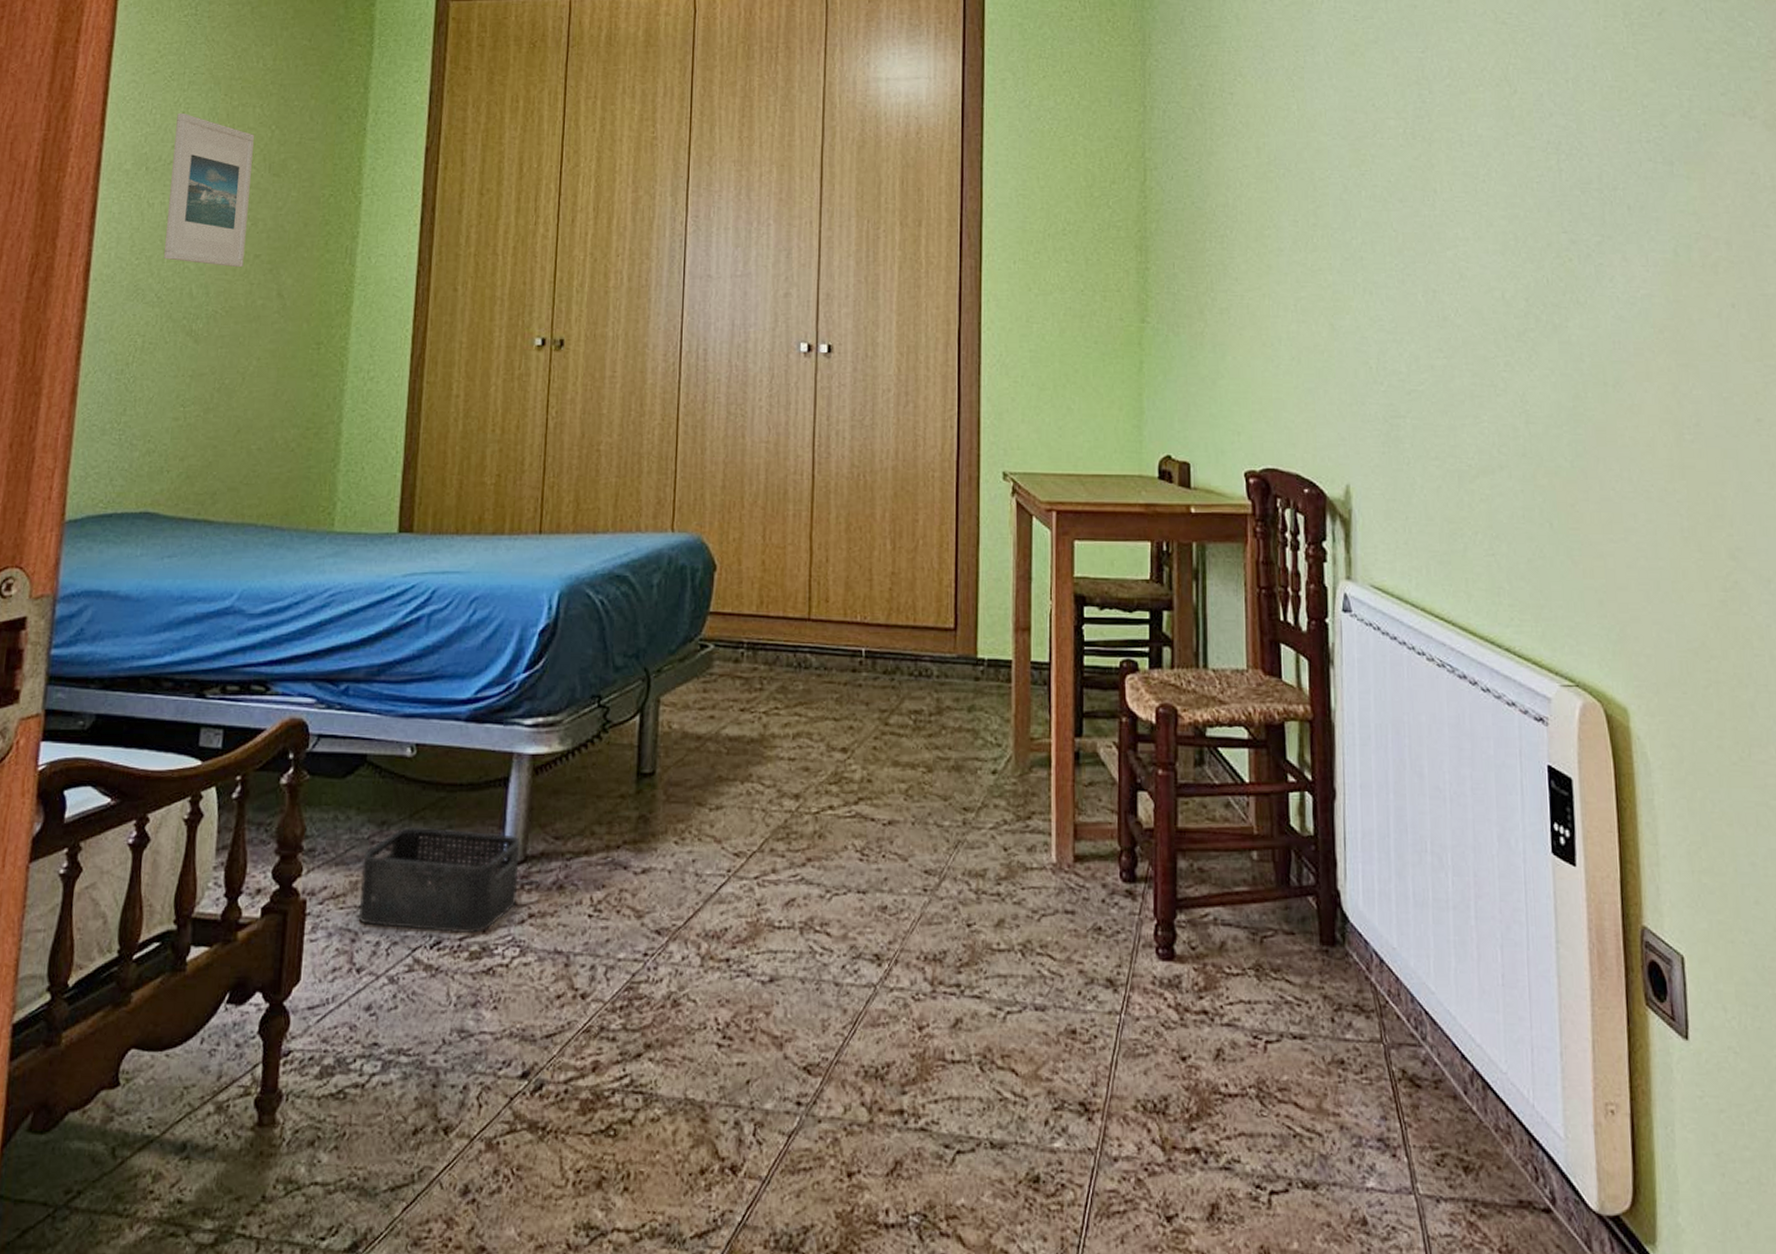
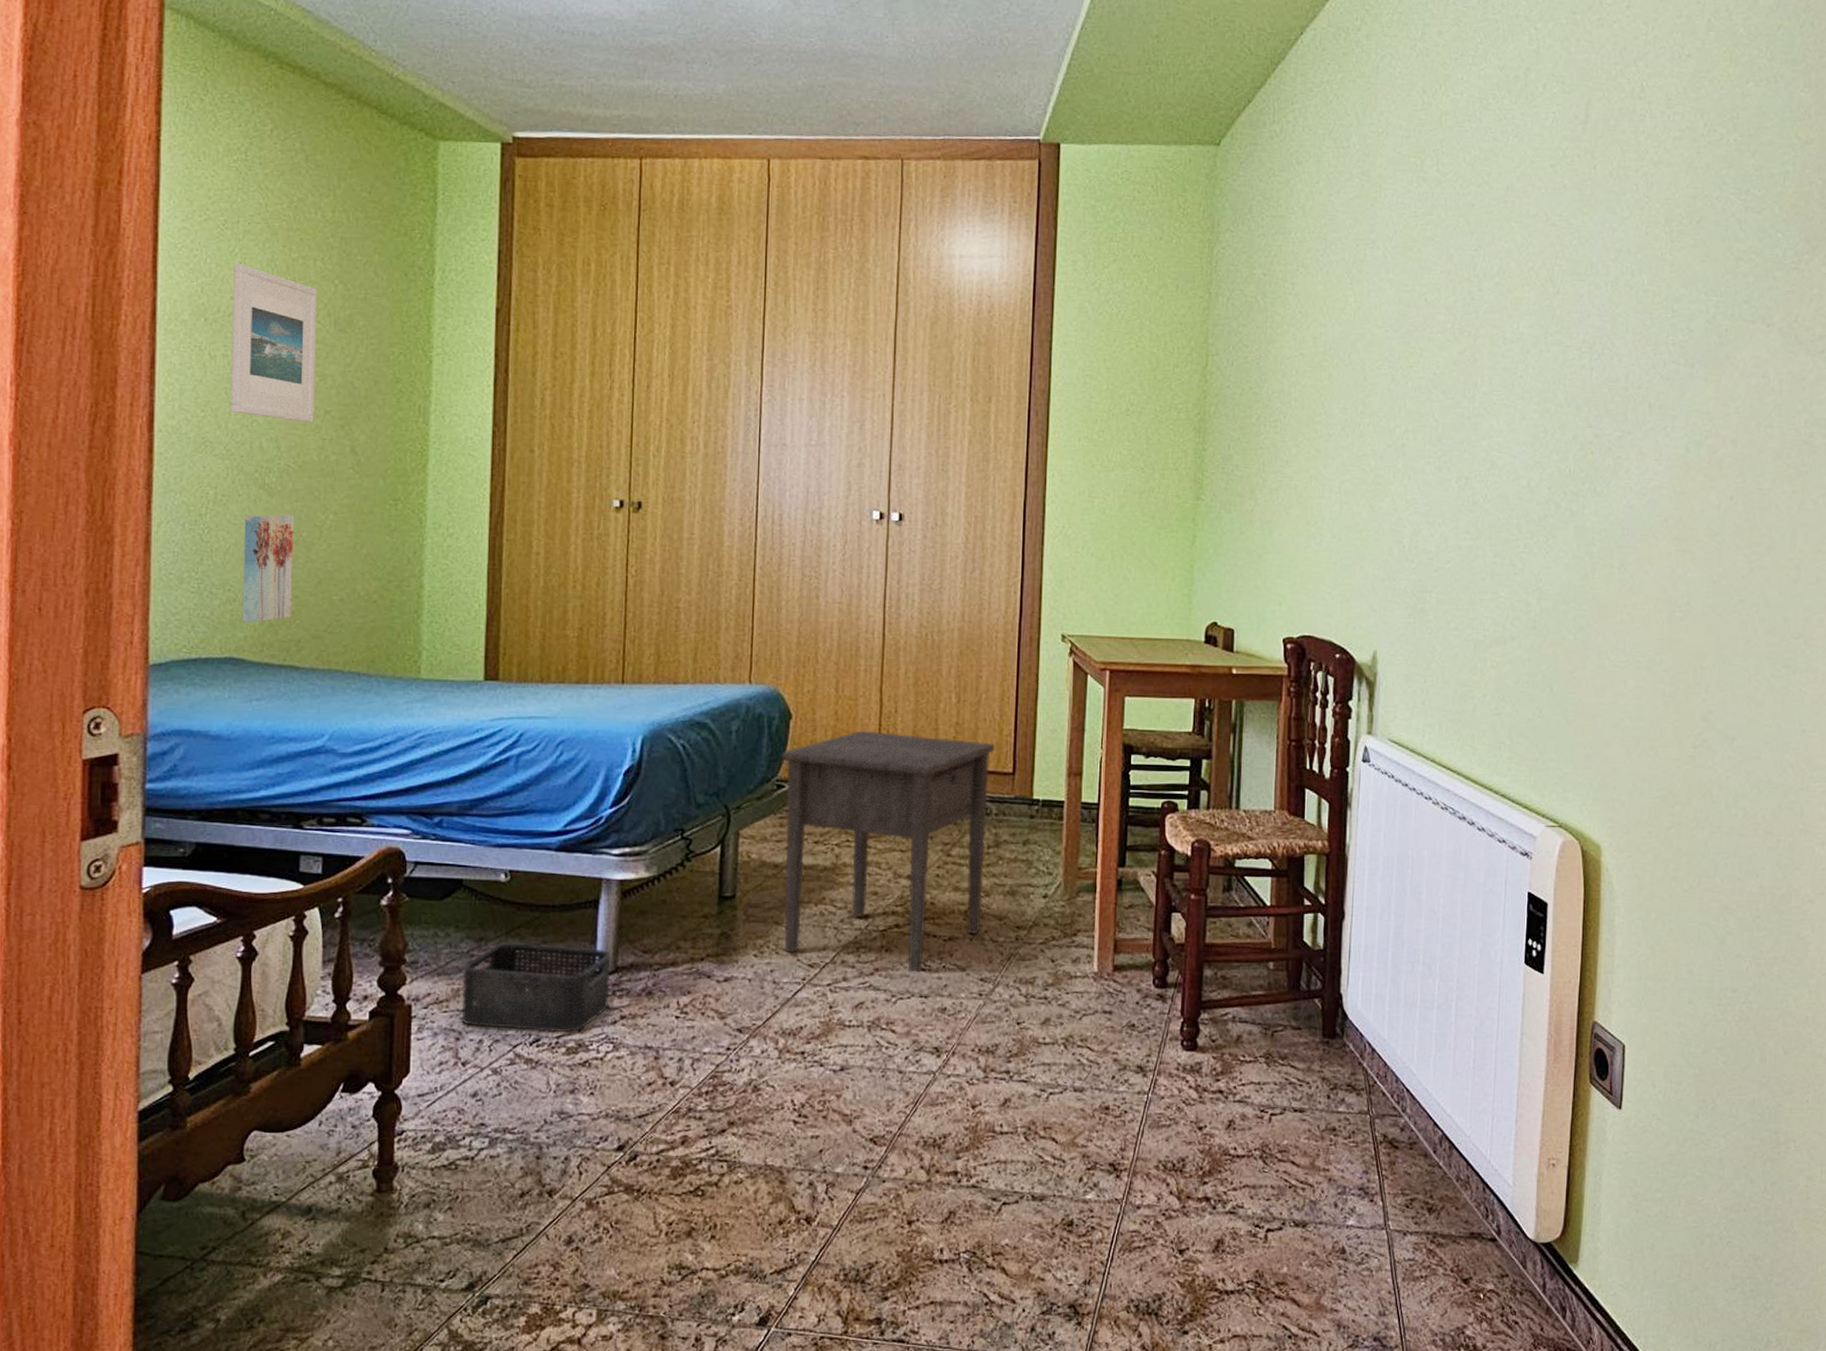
wall art: none [159,361,219,476] -> present [242,514,295,623]
nightstand: none [706,582,934,864] -> present [782,730,995,973]

